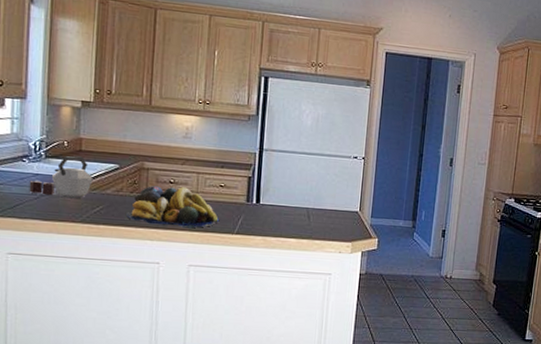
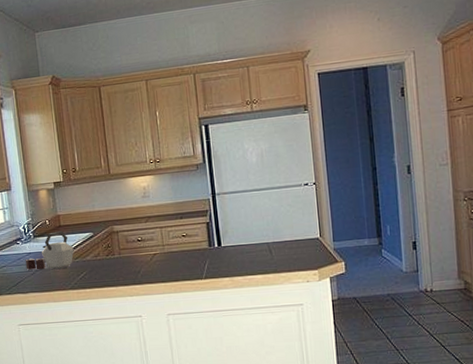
fruit bowl: present [126,186,219,229] -> none [106,242,187,282]

